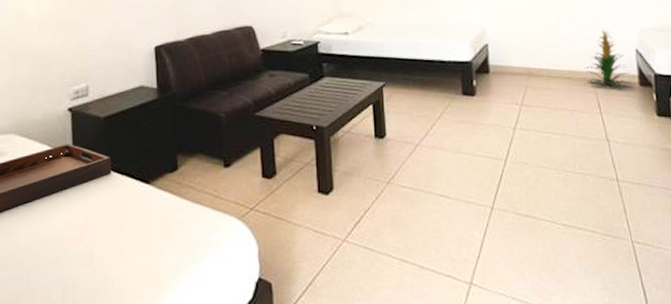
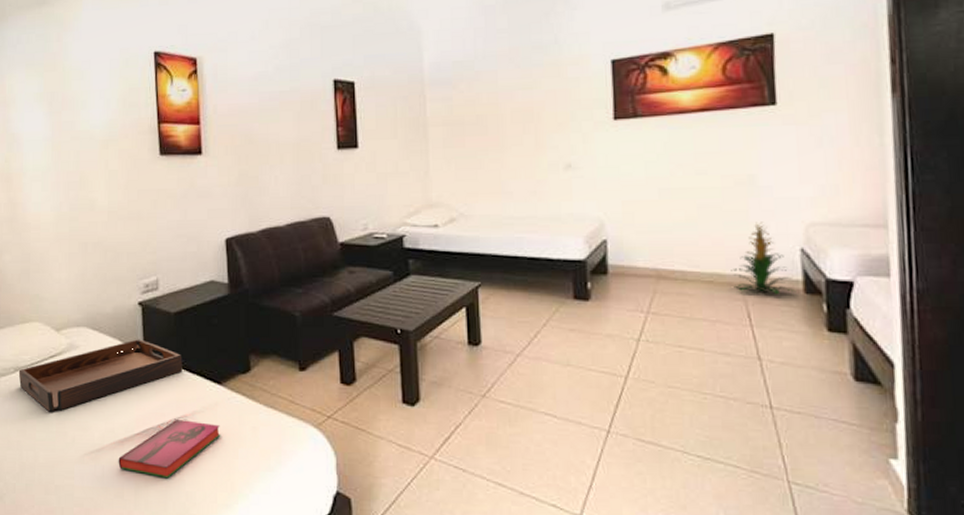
hardback book: none [45,219,148,278] -> present [118,418,220,479]

